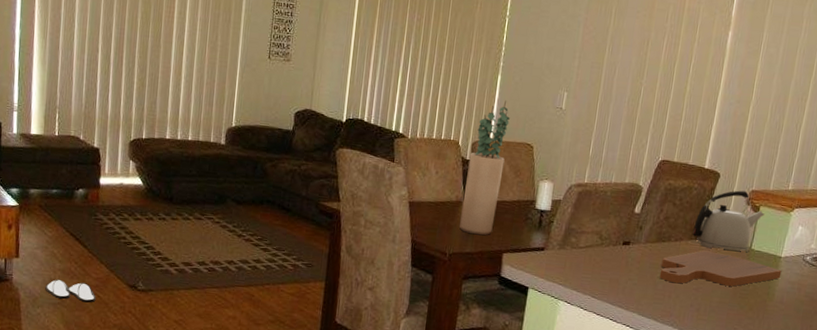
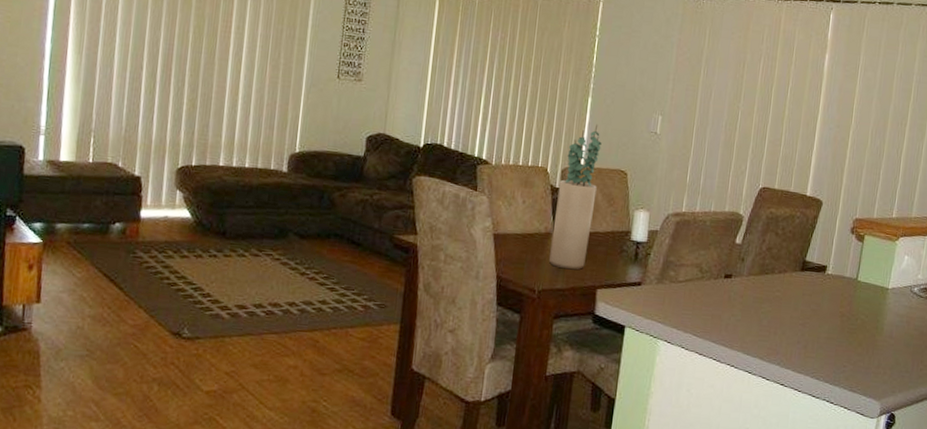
slippers: present [45,279,96,303] -> none [71,326,132,354]
cutting board: present [659,250,782,287] -> none [764,282,890,321]
kettle: present [692,190,765,253] -> none [797,218,870,285]

